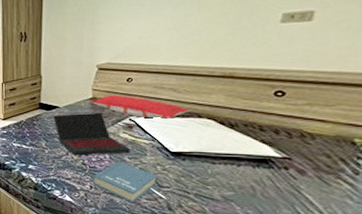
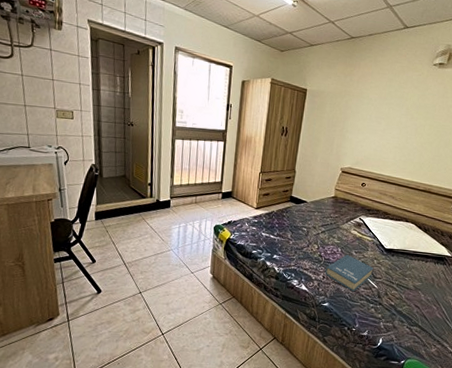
laptop: present [53,113,130,156] -> none [300,209,357,248]
pillow: present [91,95,189,120] -> none [332,195,401,222]

